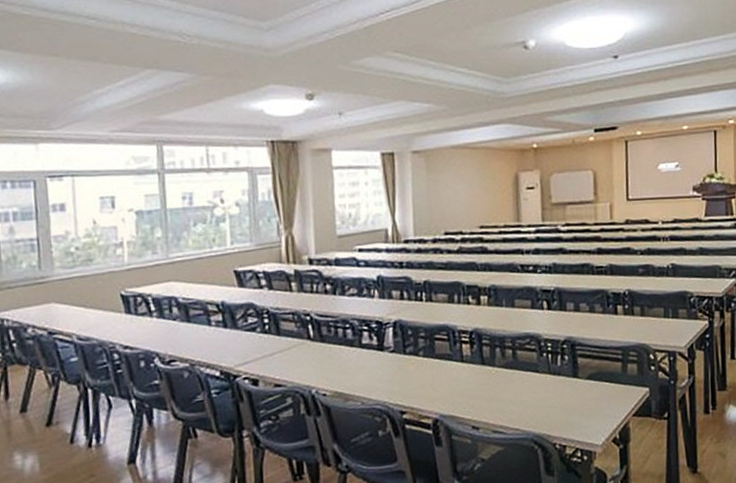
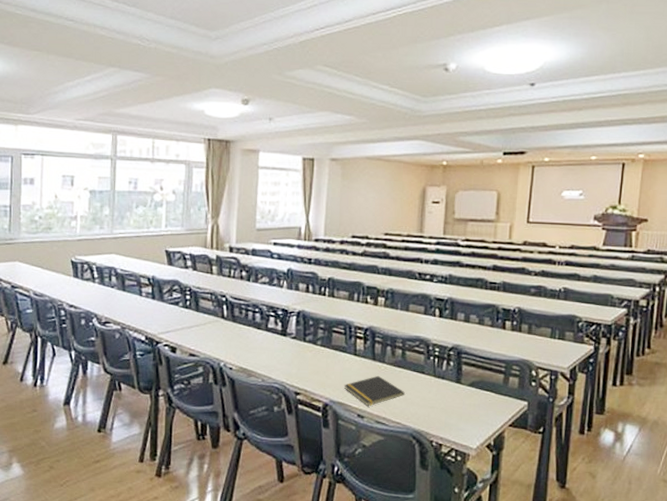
notepad: none [453,380,521,415] -> present [344,375,405,406]

